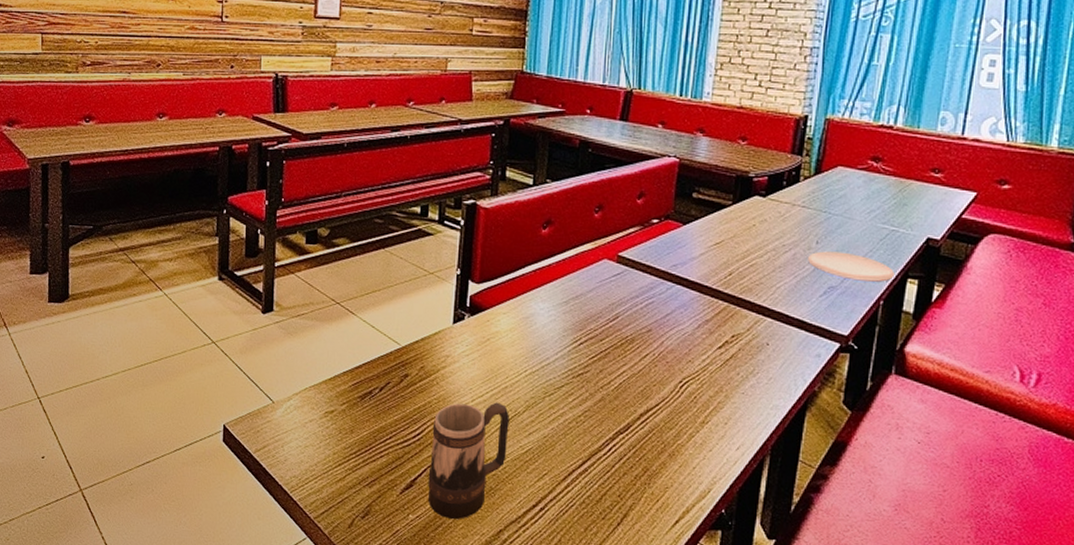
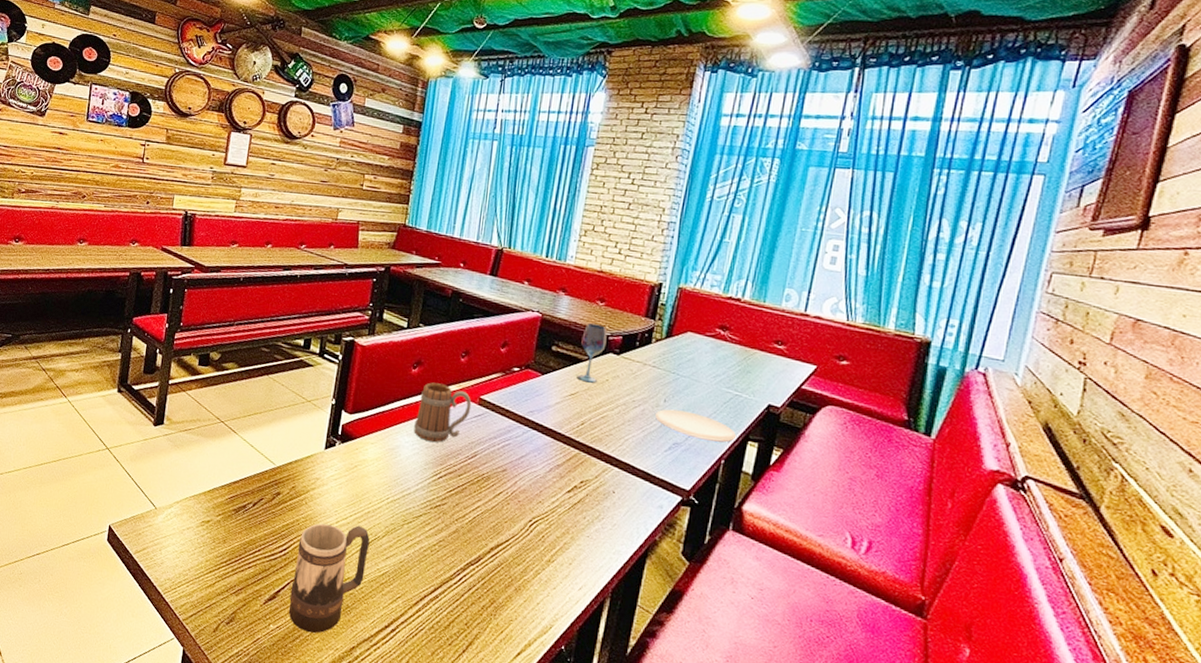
beer mug: none [548,242,609,306] -> present [414,382,472,442]
wineglass: none [721,165,751,230] -> present [576,323,607,383]

